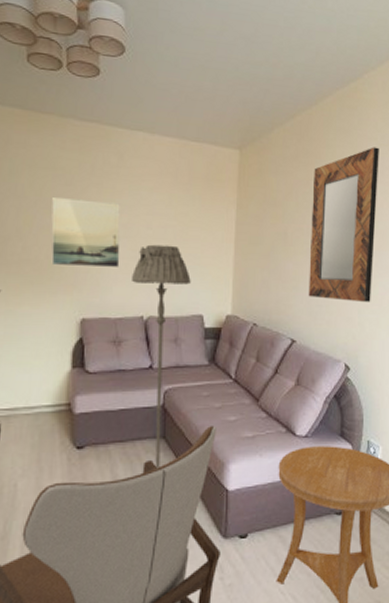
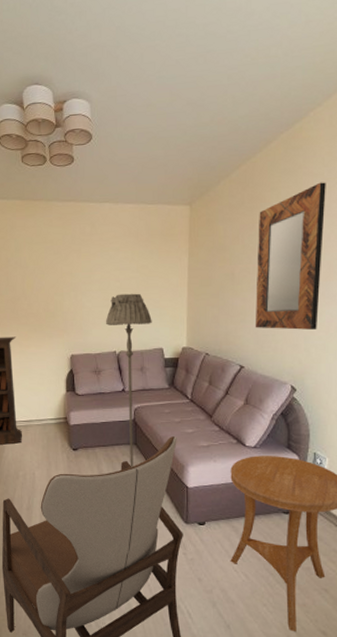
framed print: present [51,196,121,268] -> none [46,263,96,317]

